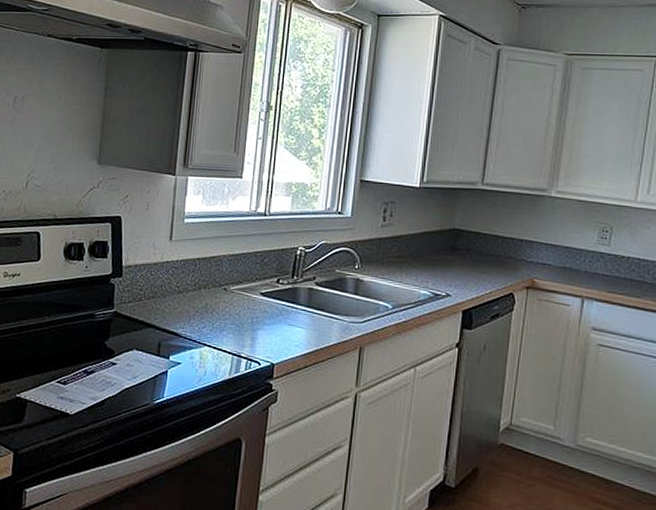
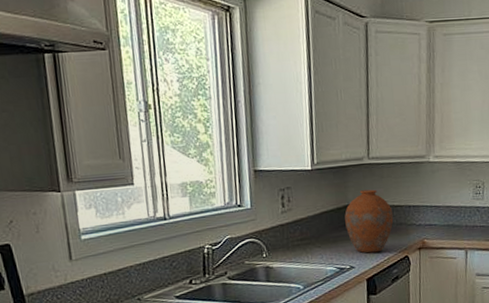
vase: none [447,216,502,284] -> present [344,189,394,253]

